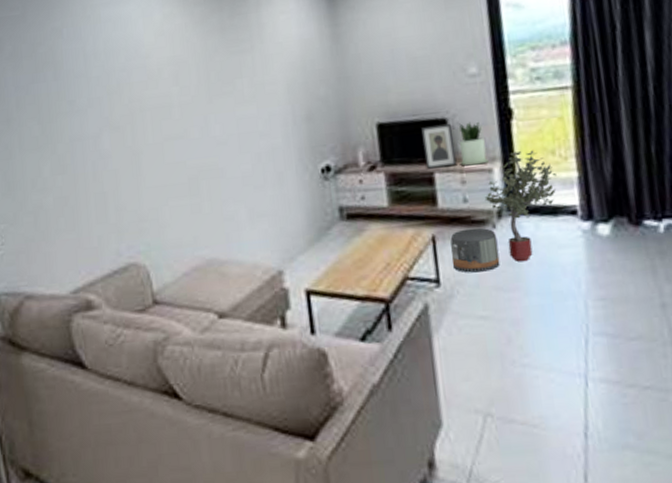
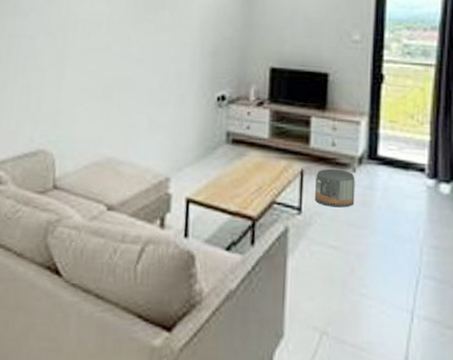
picture frame: present [421,123,457,169] -> none [305,77,332,114]
planter: present [459,121,490,166] -> none [334,79,359,117]
potted tree: present [484,150,557,262] -> none [350,110,412,205]

